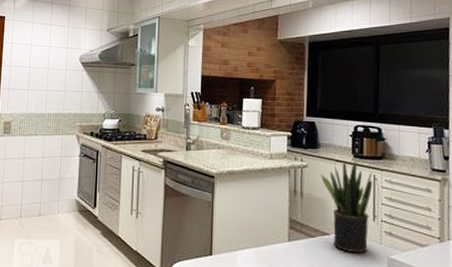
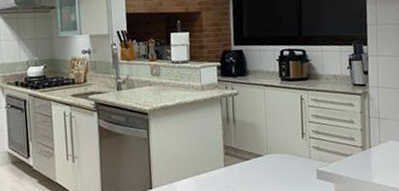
potted plant: present [321,162,373,254] -> none [251,84,300,170]

